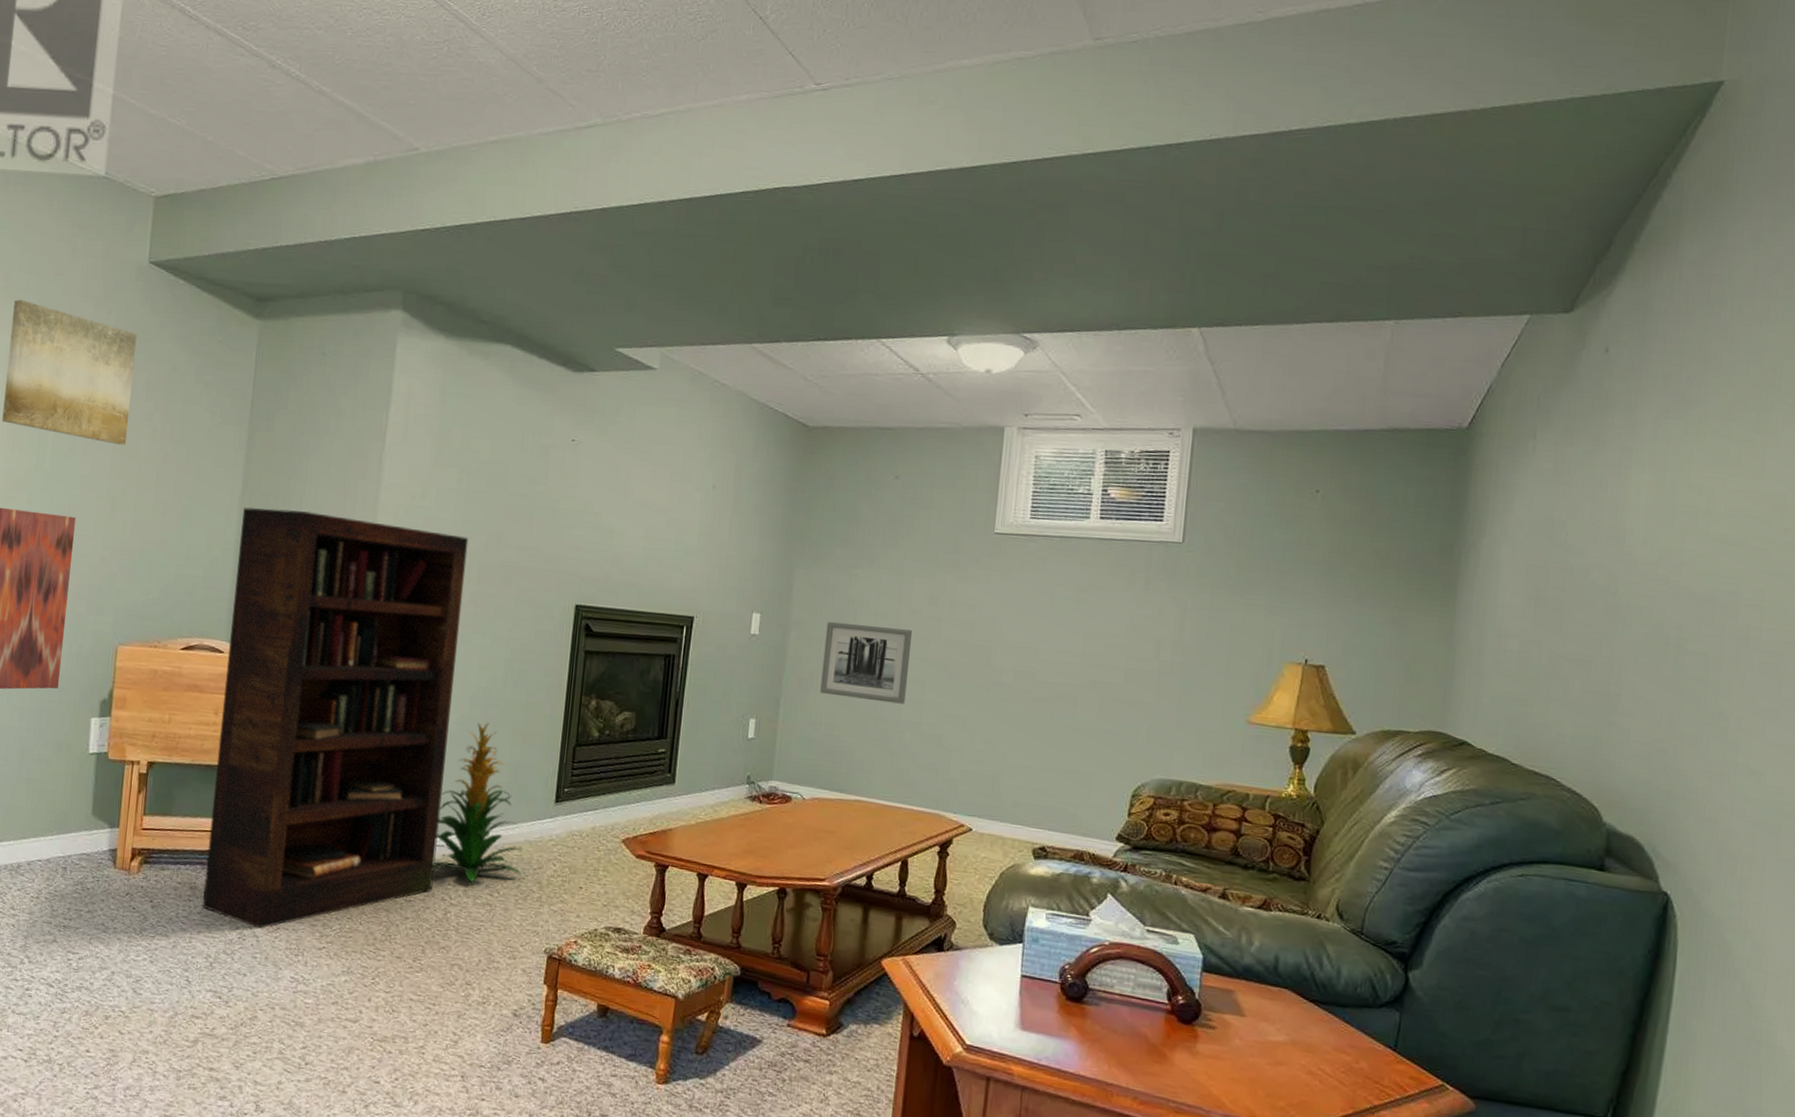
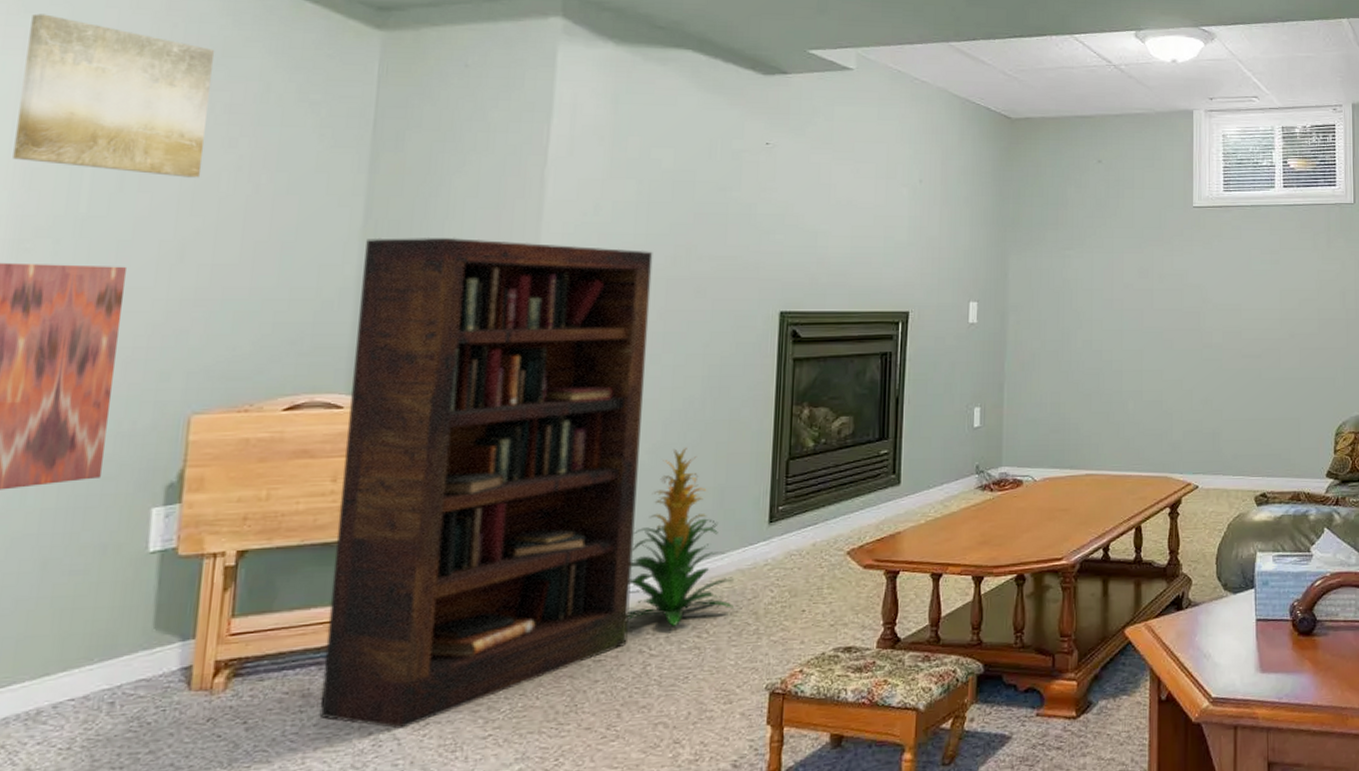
wall art: present [820,621,913,704] -> none [1043,303,1127,376]

